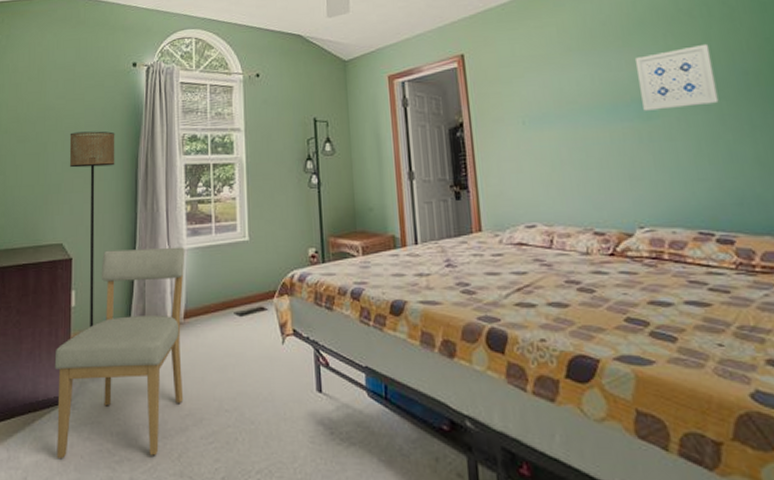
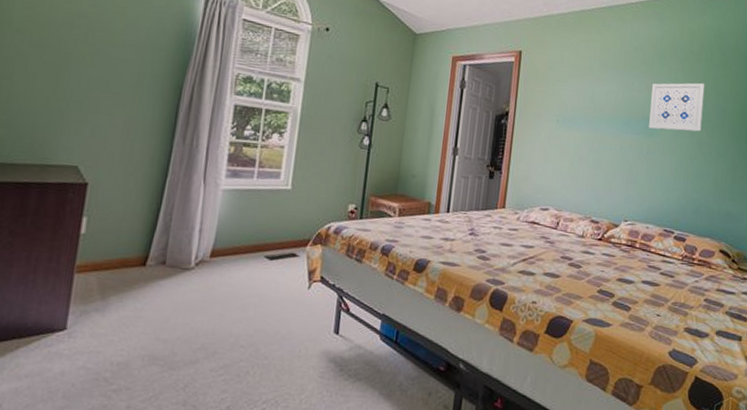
chair: present [54,247,185,460] -> none [42,180,222,387]
floor lamp: present [69,131,115,328] -> none [97,47,159,258]

